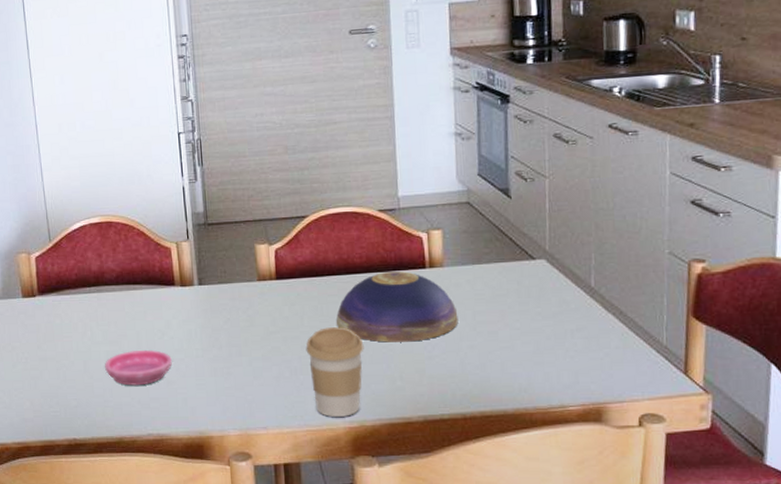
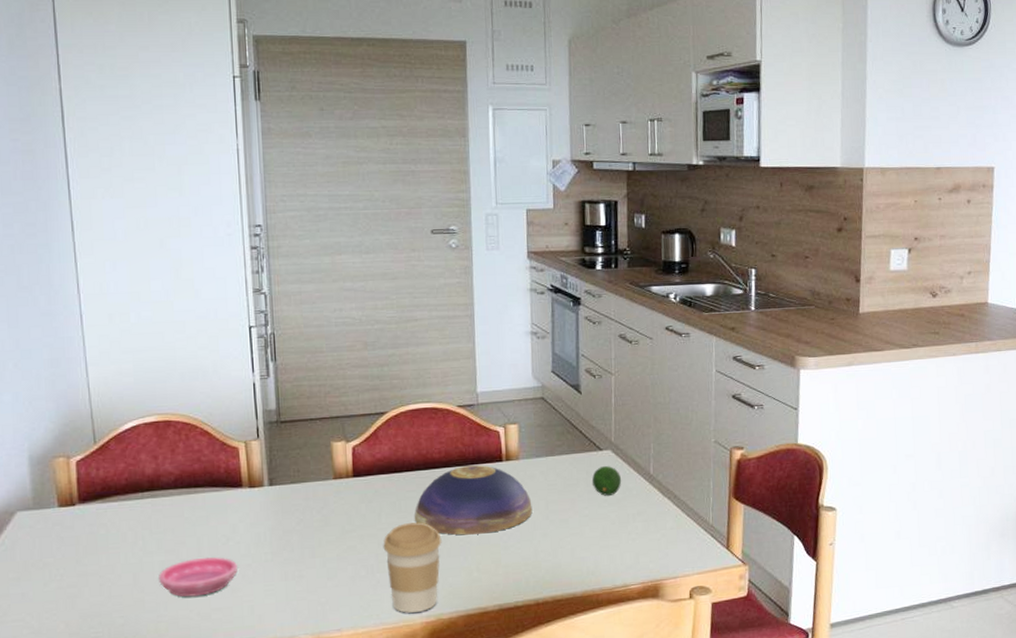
fruit: none [523,277,558,309] -> present [591,466,622,496]

